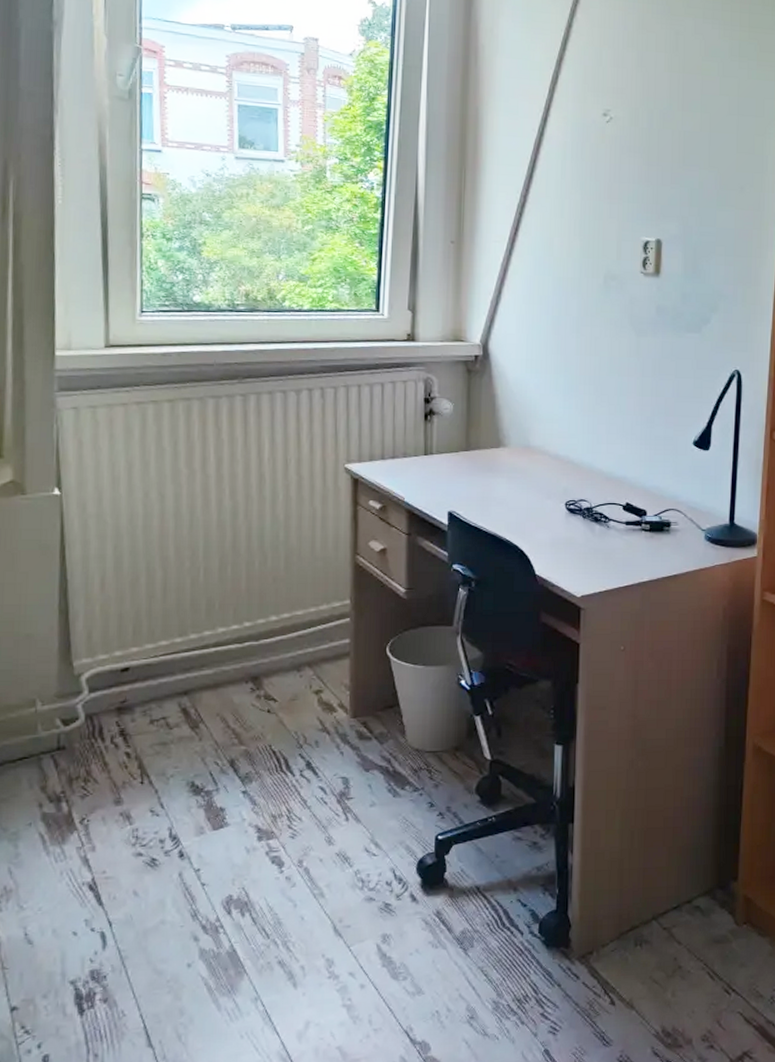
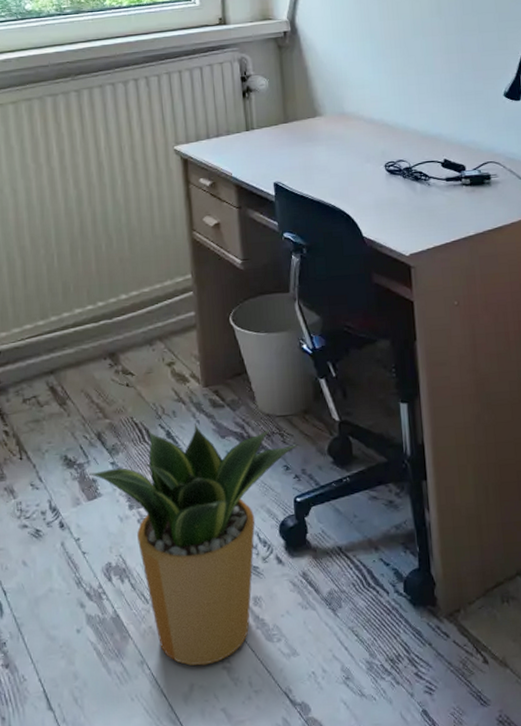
potted plant: none [217,755,446,1003] -> present [89,424,298,666]

